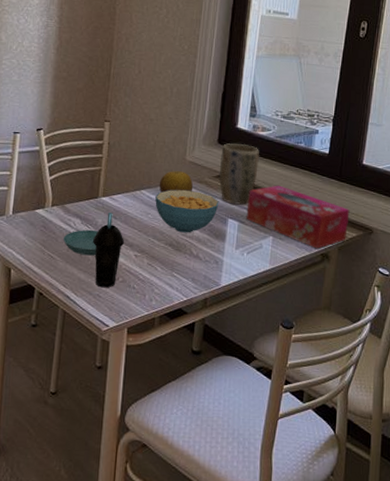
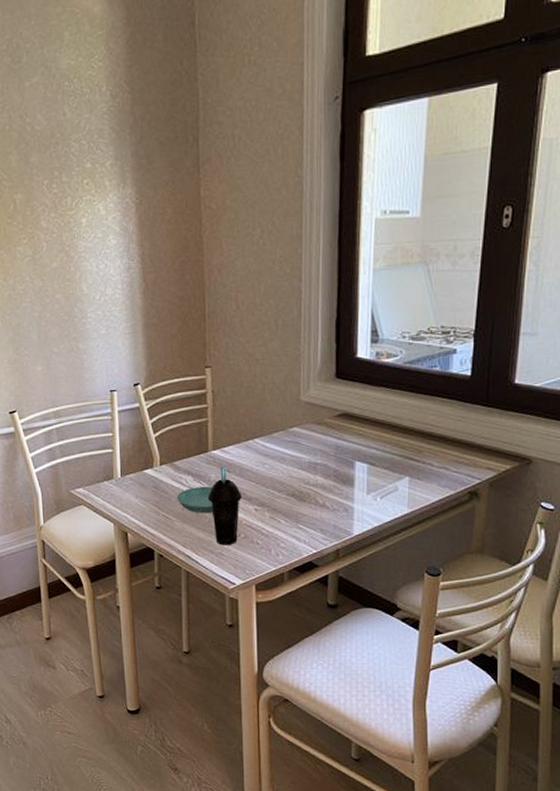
cereal bowl: present [155,189,219,233] -> none [271,434,343,481]
fruit: present [159,171,194,193] -> none [273,414,312,439]
plant pot: present [219,143,260,205] -> none [341,376,387,445]
tissue box: present [246,185,350,249] -> none [376,418,501,486]

